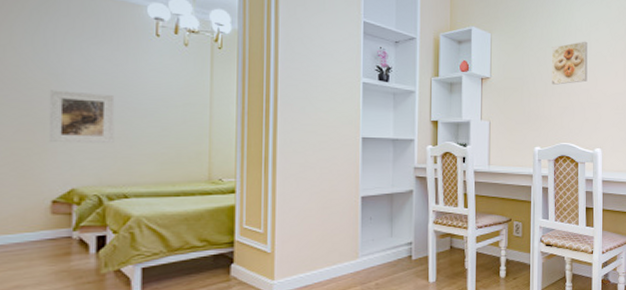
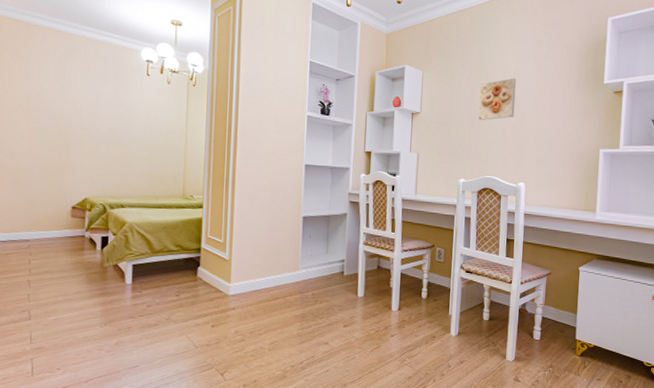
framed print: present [48,90,115,144] -> none [70,119,117,163]

